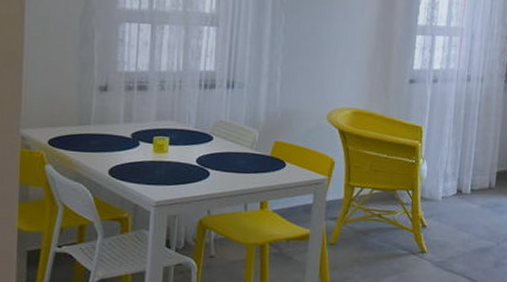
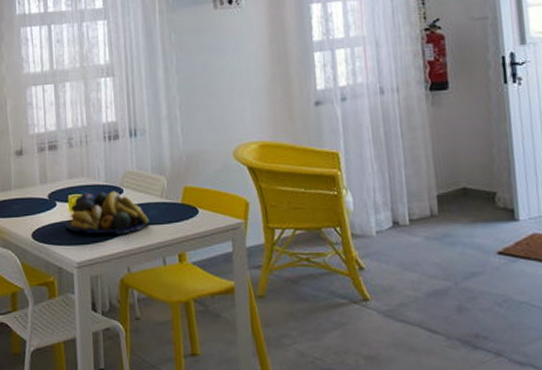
fruit bowl: none [147,136,236,179] -> present [65,191,150,235]

